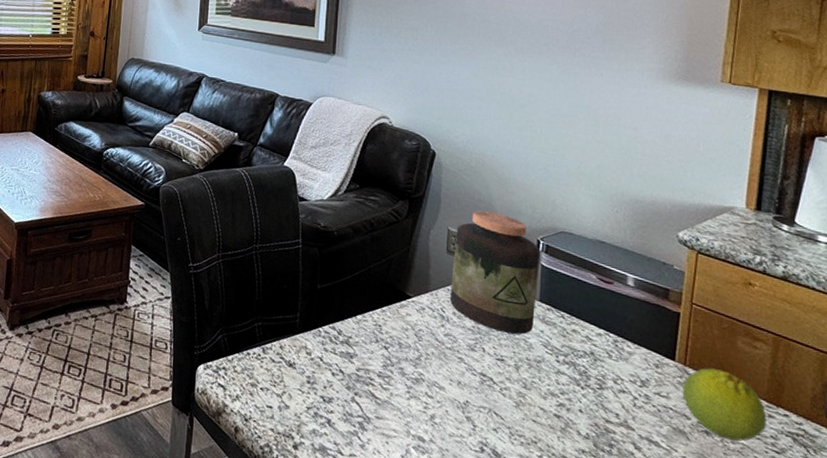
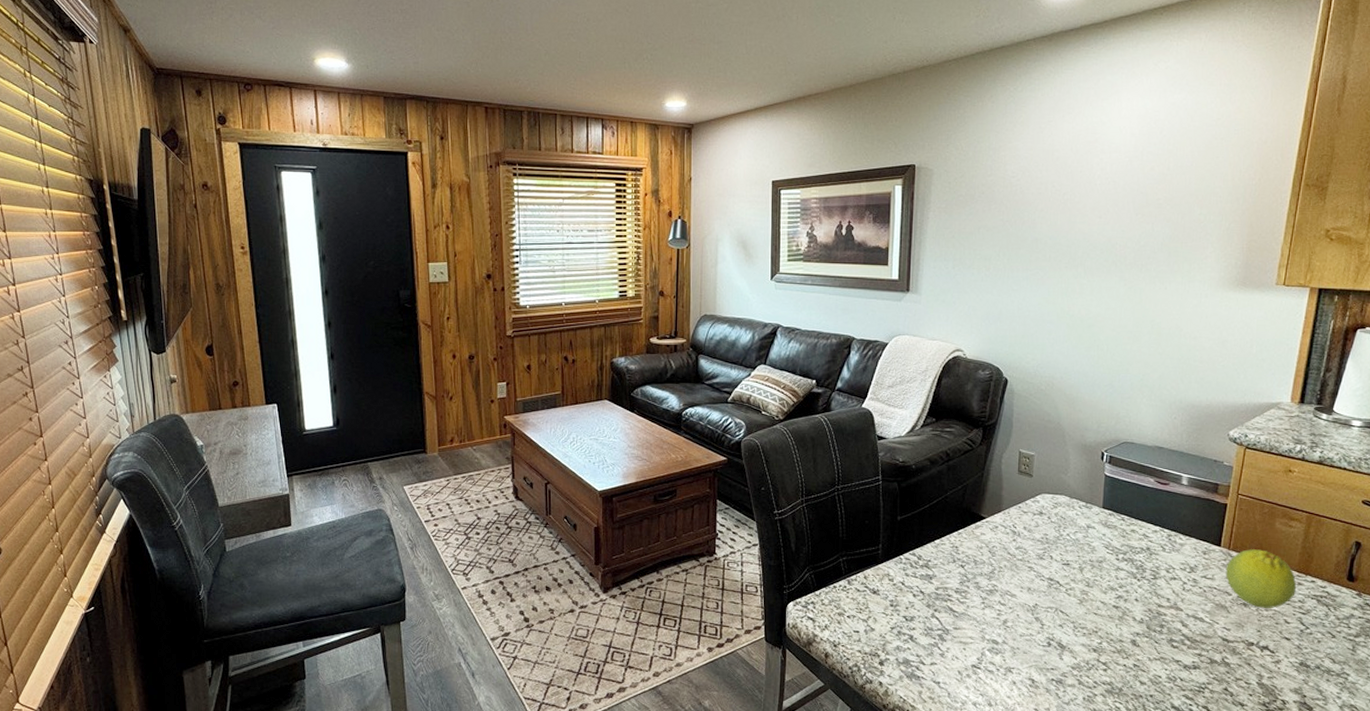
jar: present [450,210,541,335] -> none [1021,431,1105,540]

